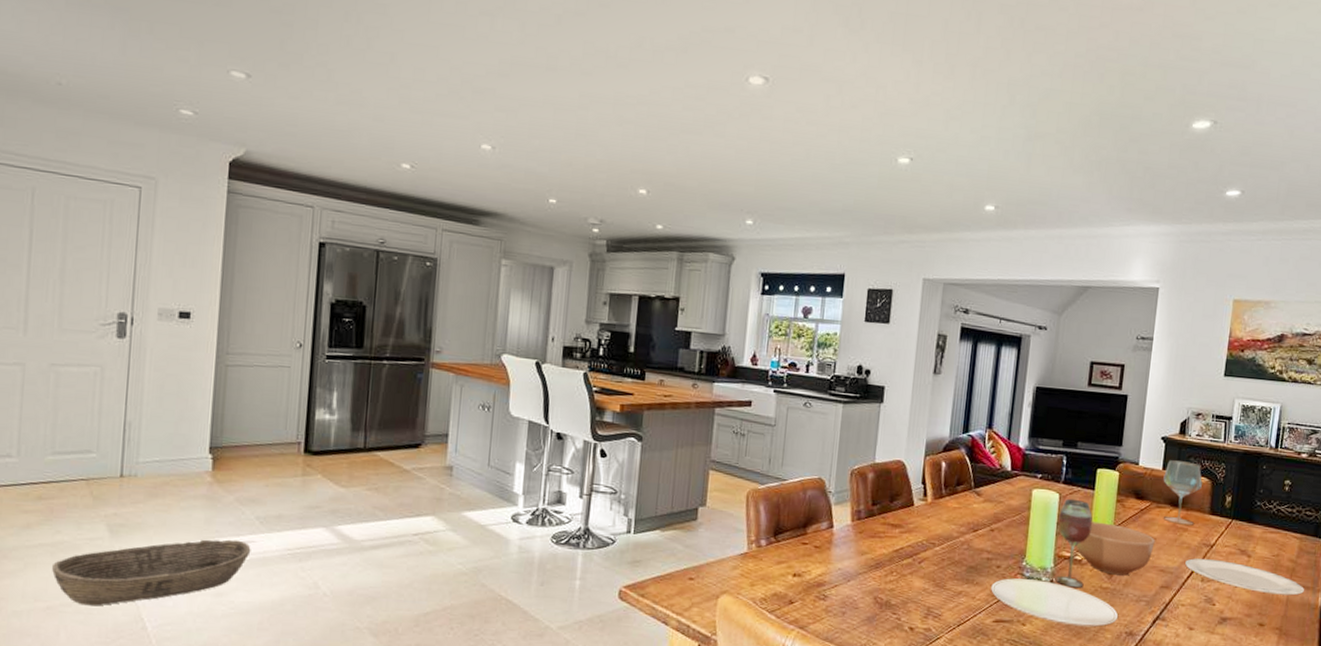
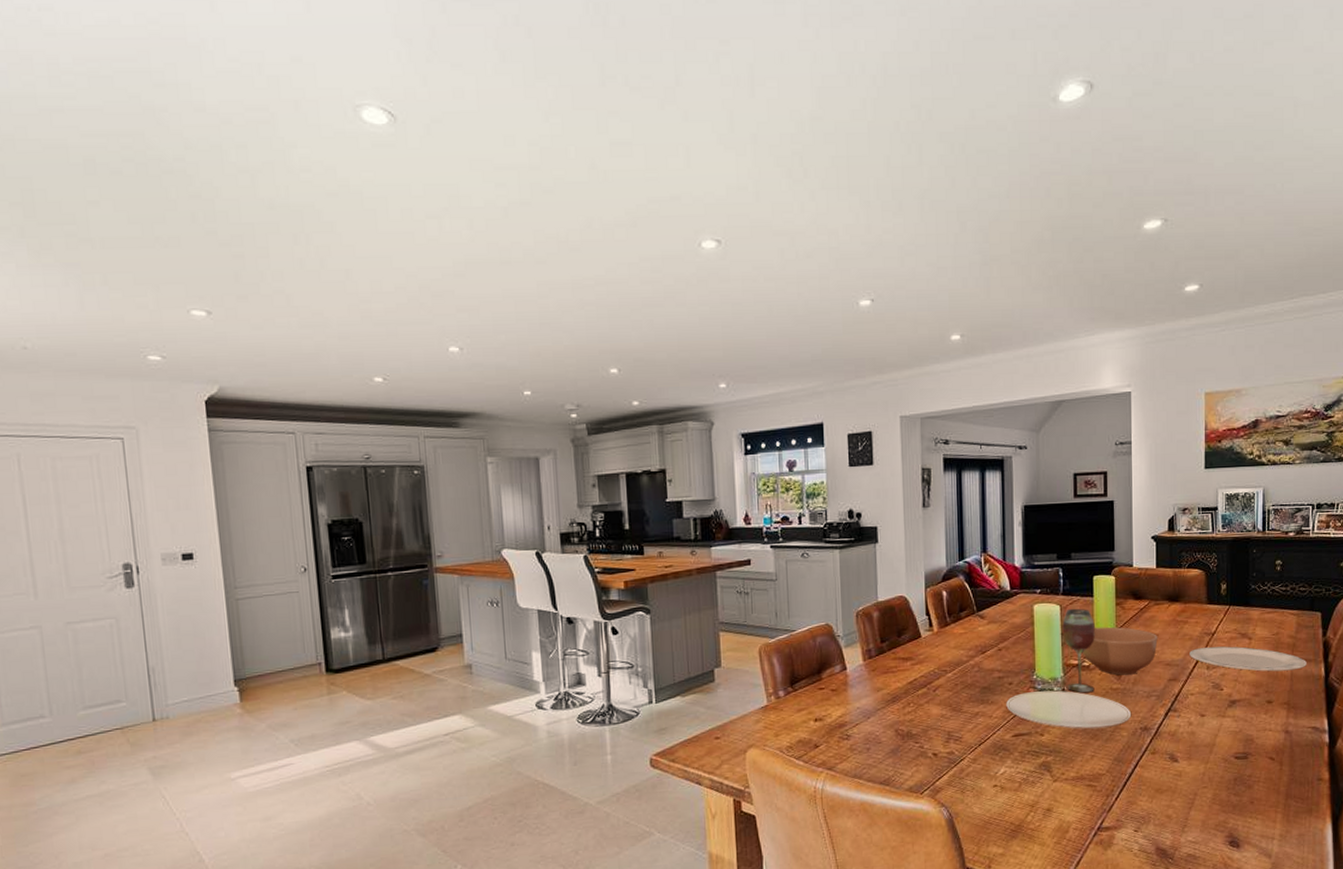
basket: present [52,539,251,606] -> none [103,764,291,848]
wine glass: present [1163,460,1203,527] -> none [1158,556,1196,619]

